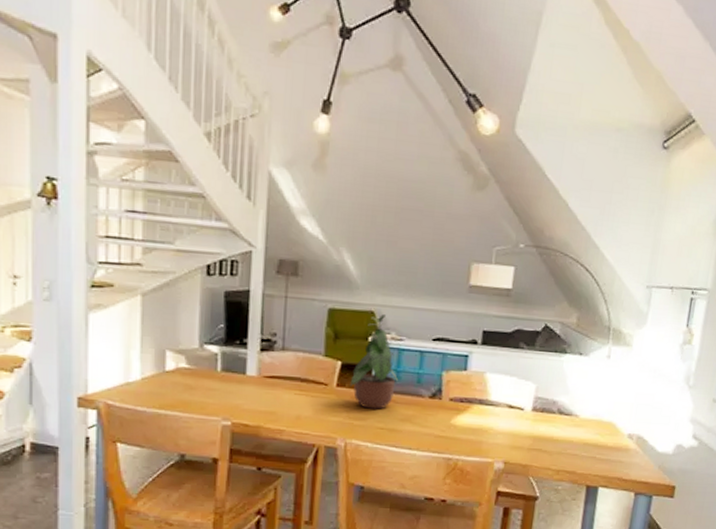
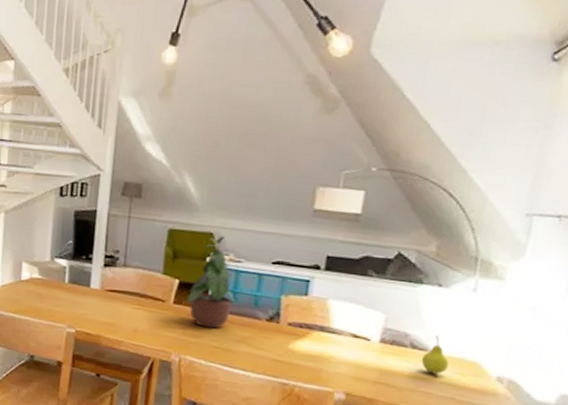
fruit: none [568,401,590,437] -> present [421,335,449,375]

